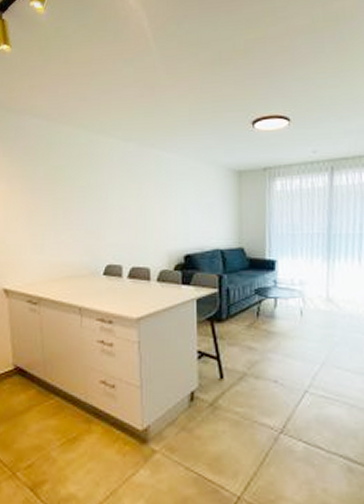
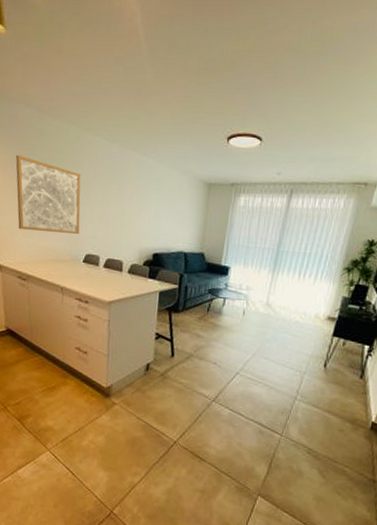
wall art: none [23,166,97,247] -> present [16,154,81,235]

